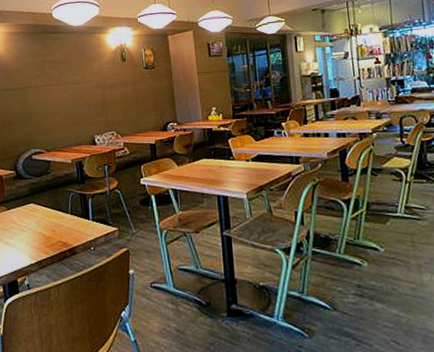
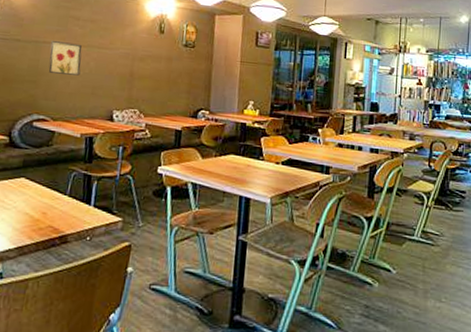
wall art: none [35,83,62,112] -> present [48,41,82,76]

